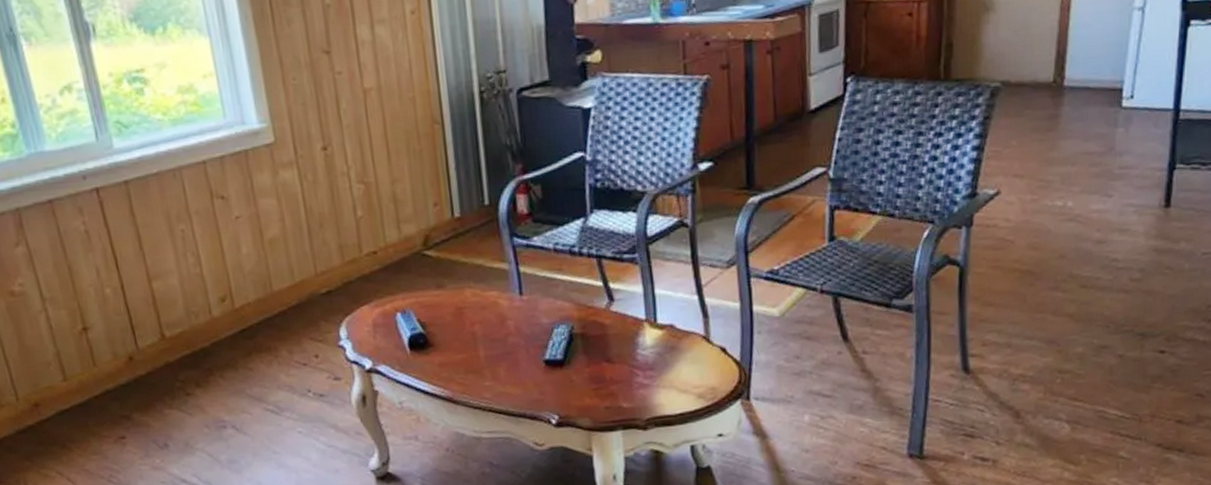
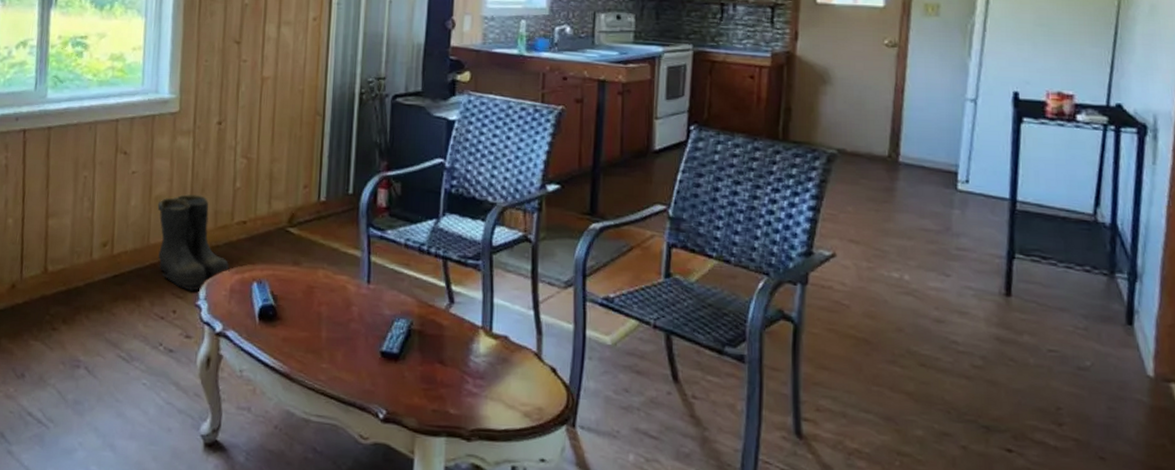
boots: none [272,231,368,333] -> present [157,194,230,291]

